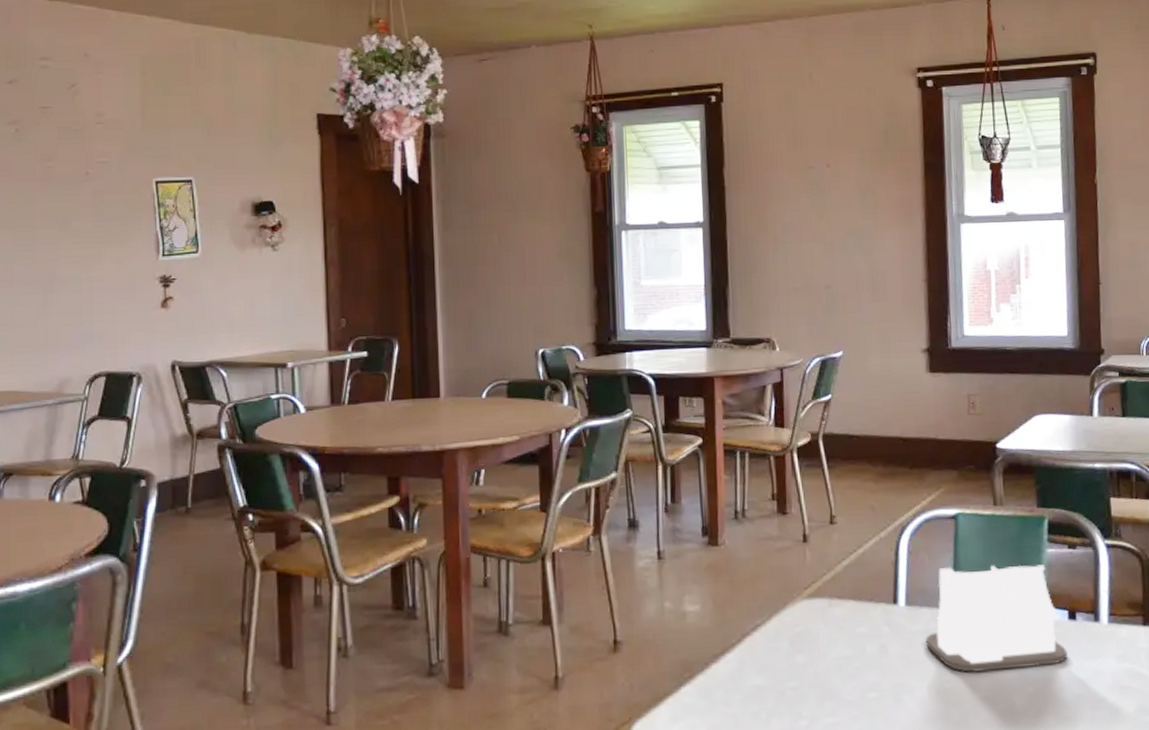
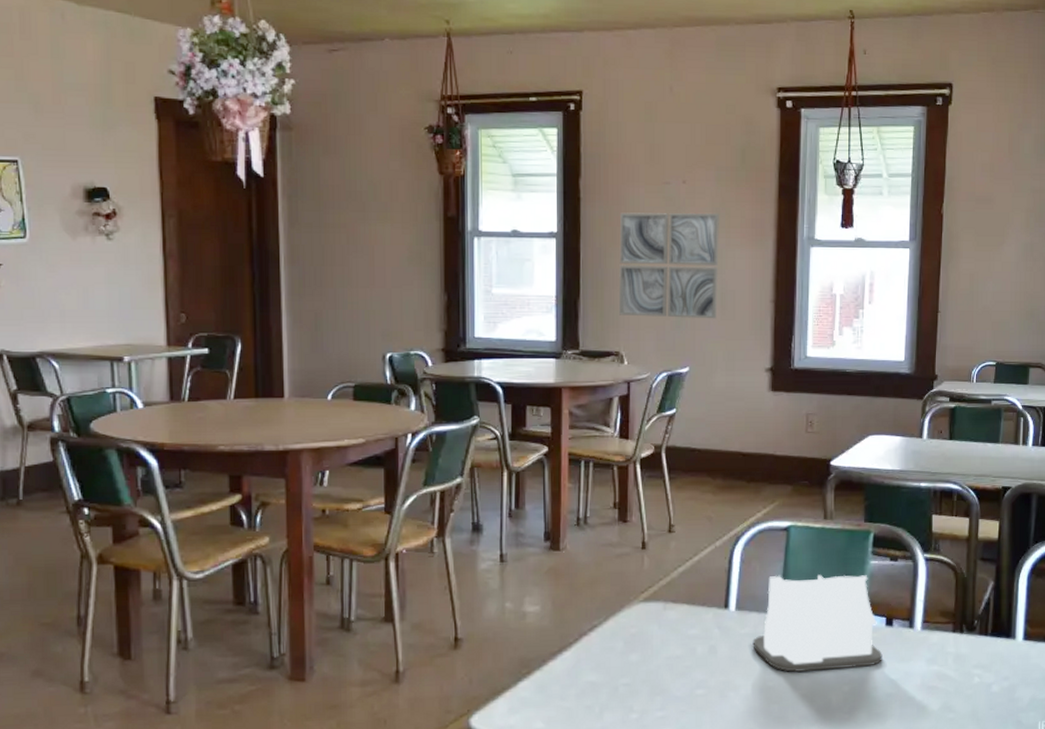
wall art: none [766,195,869,302] -> present [619,212,719,319]

